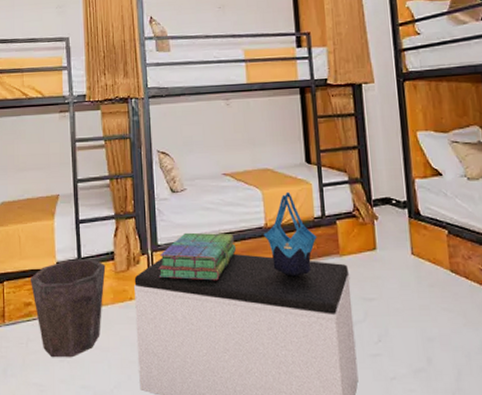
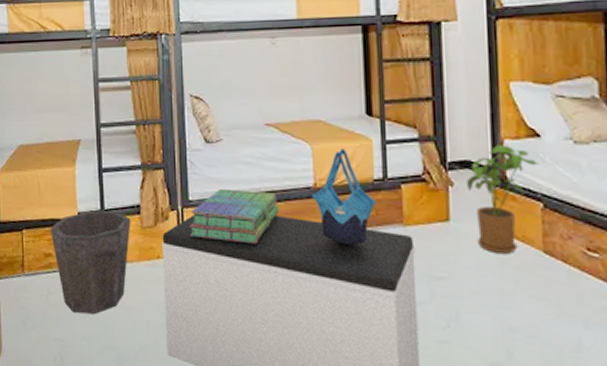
house plant: none [388,183,442,274] -> present [467,145,539,254]

